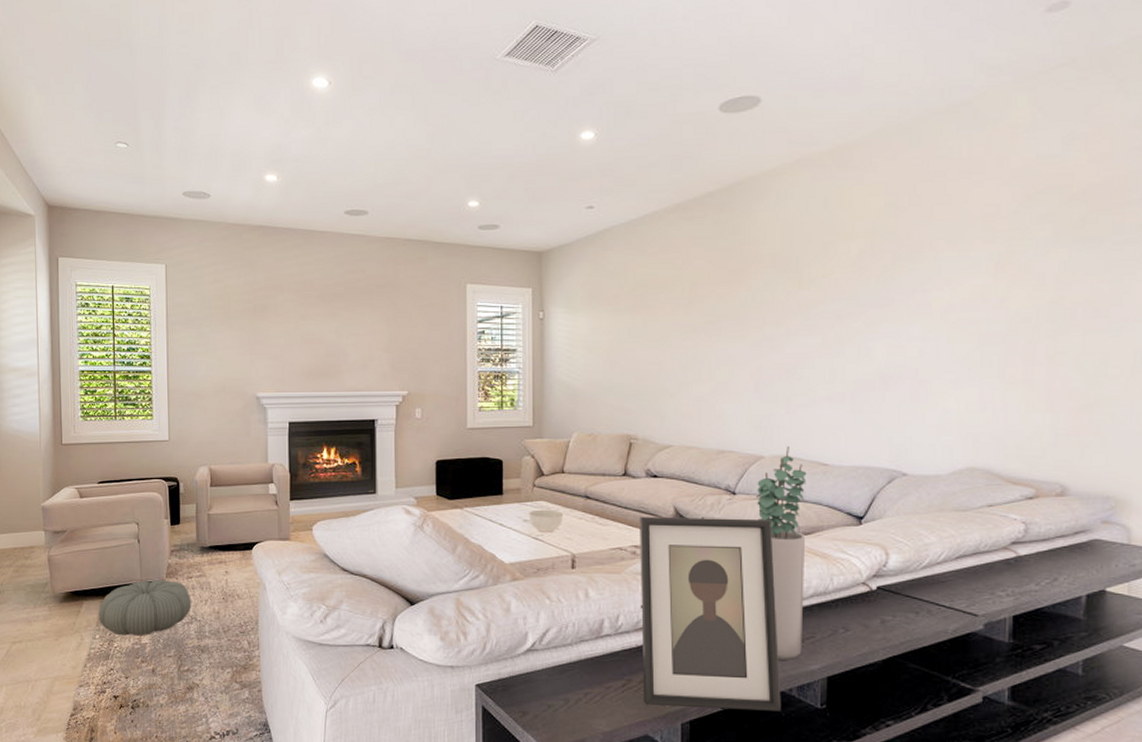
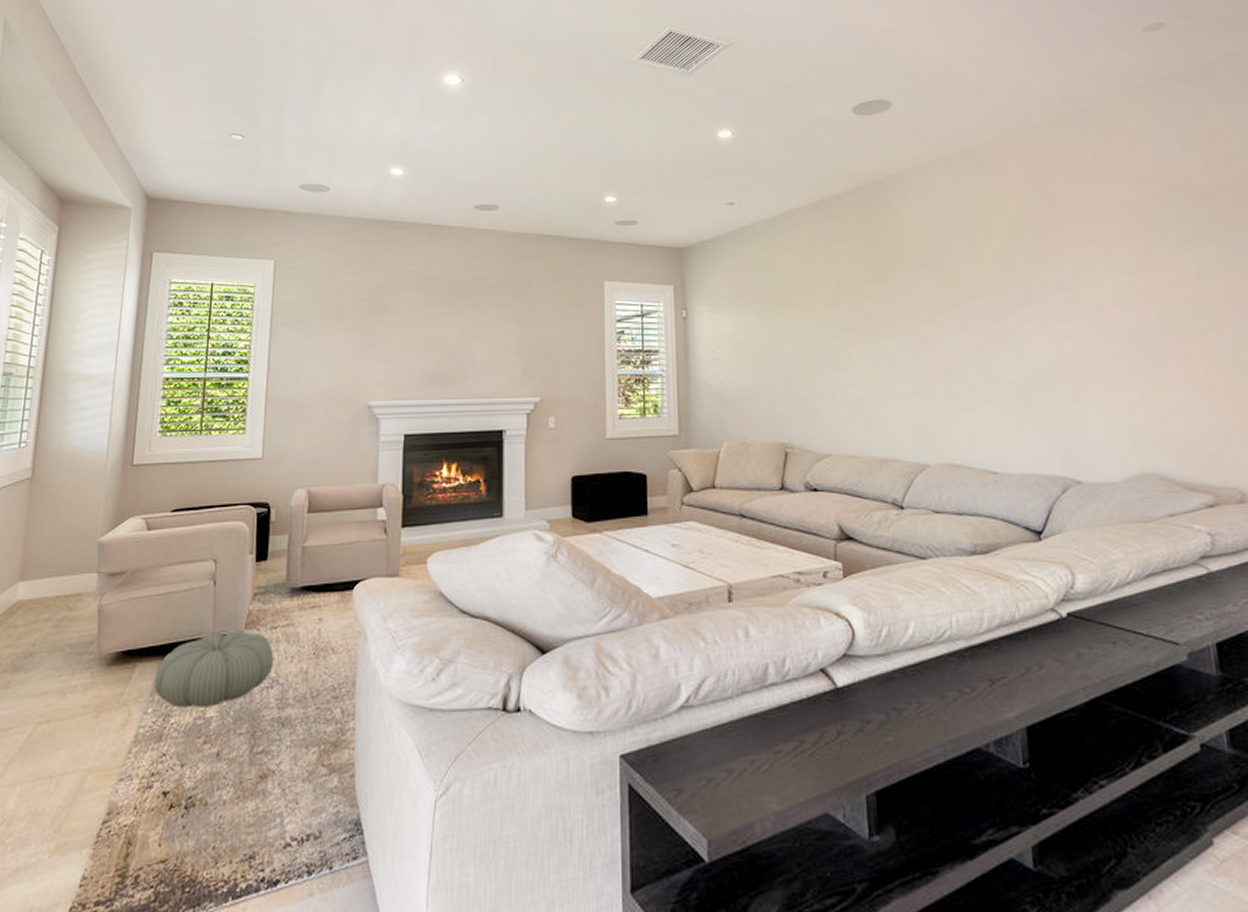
bowl: present [529,509,563,533] -> none [677,531,716,560]
picture frame: present [640,516,781,712] -> none [801,535,979,774]
vase: present [755,445,807,660] -> none [925,452,995,708]

